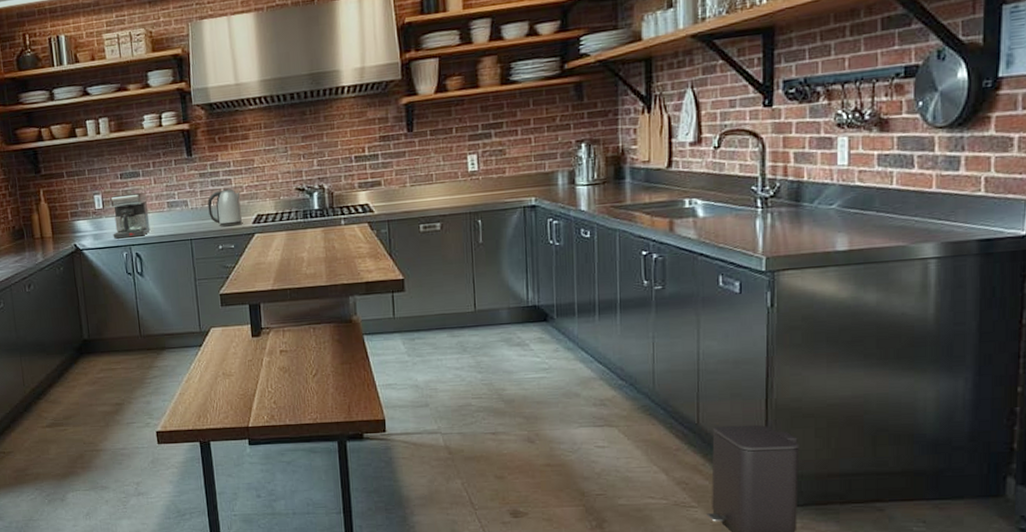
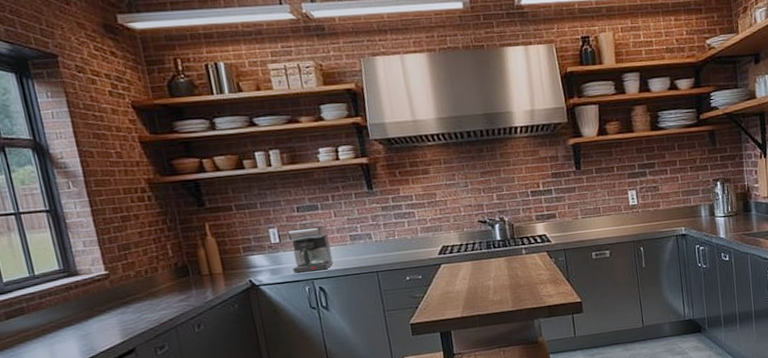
kettle: present [207,188,243,227] -> none [392,221,429,259]

